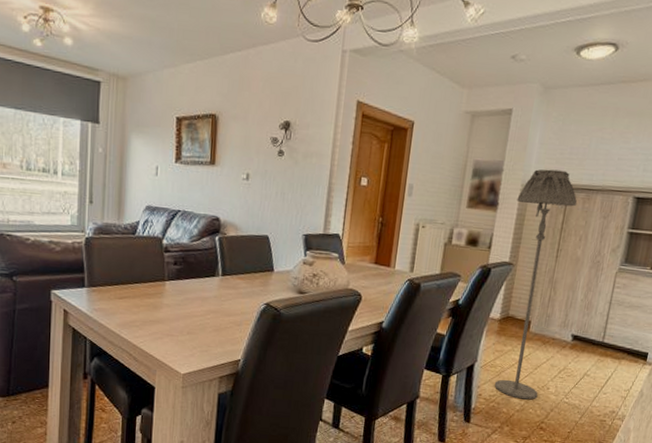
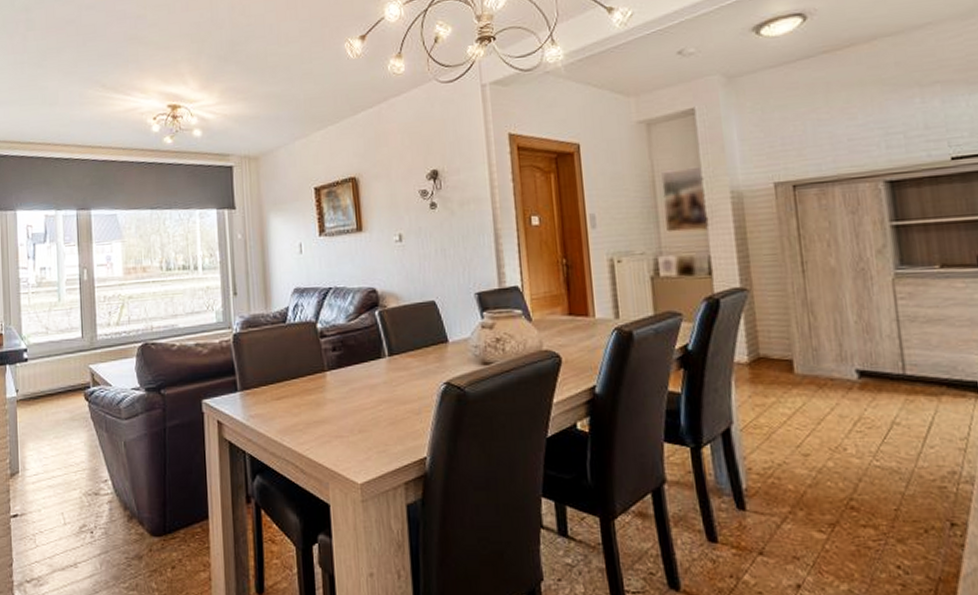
floor lamp: present [494,169,578,400] -> none [729,166,833,469]

